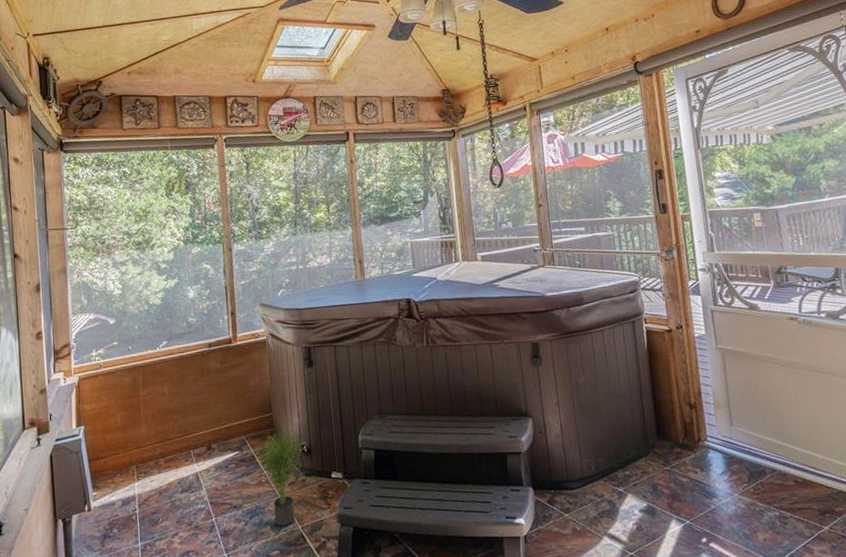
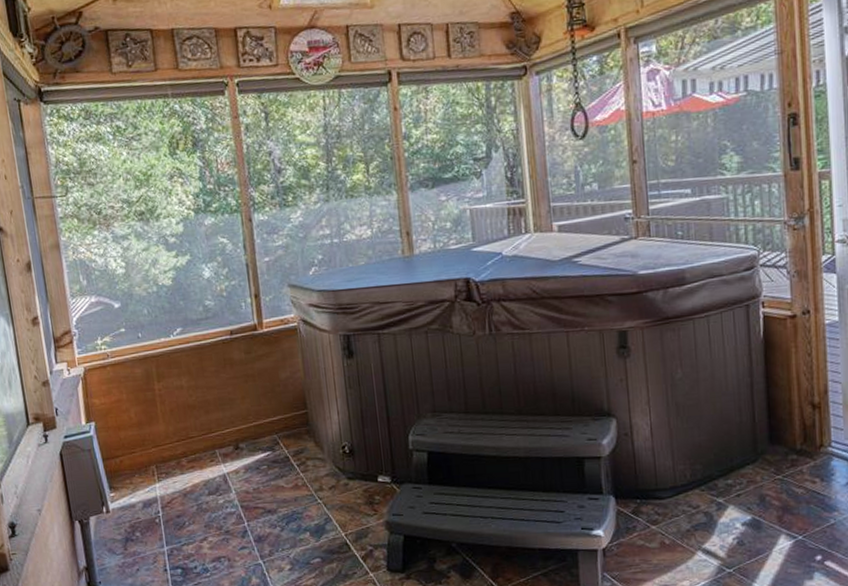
potted plant: present [252,423,303,526] -> none [286,421,344,532]

